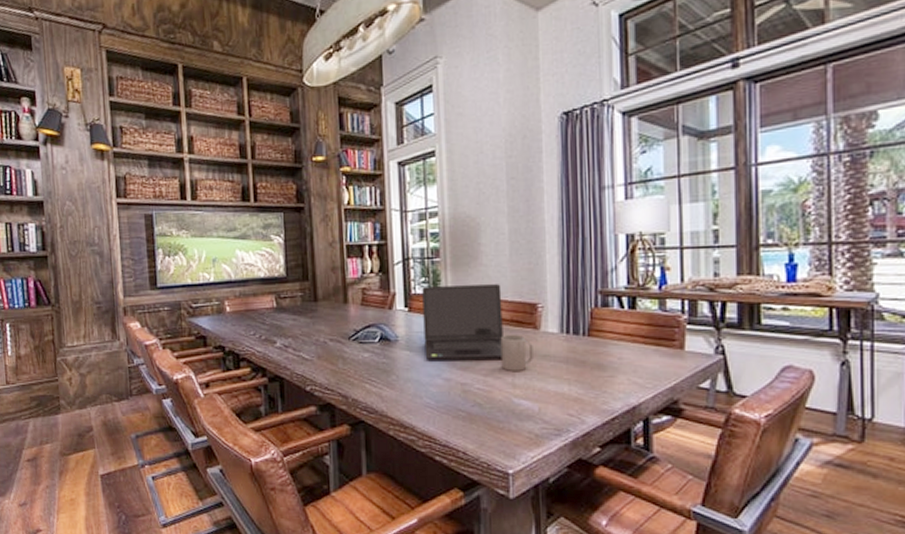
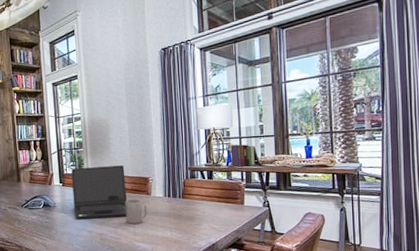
books: none [666,257,713,292] -> present [230,144,261,167]

